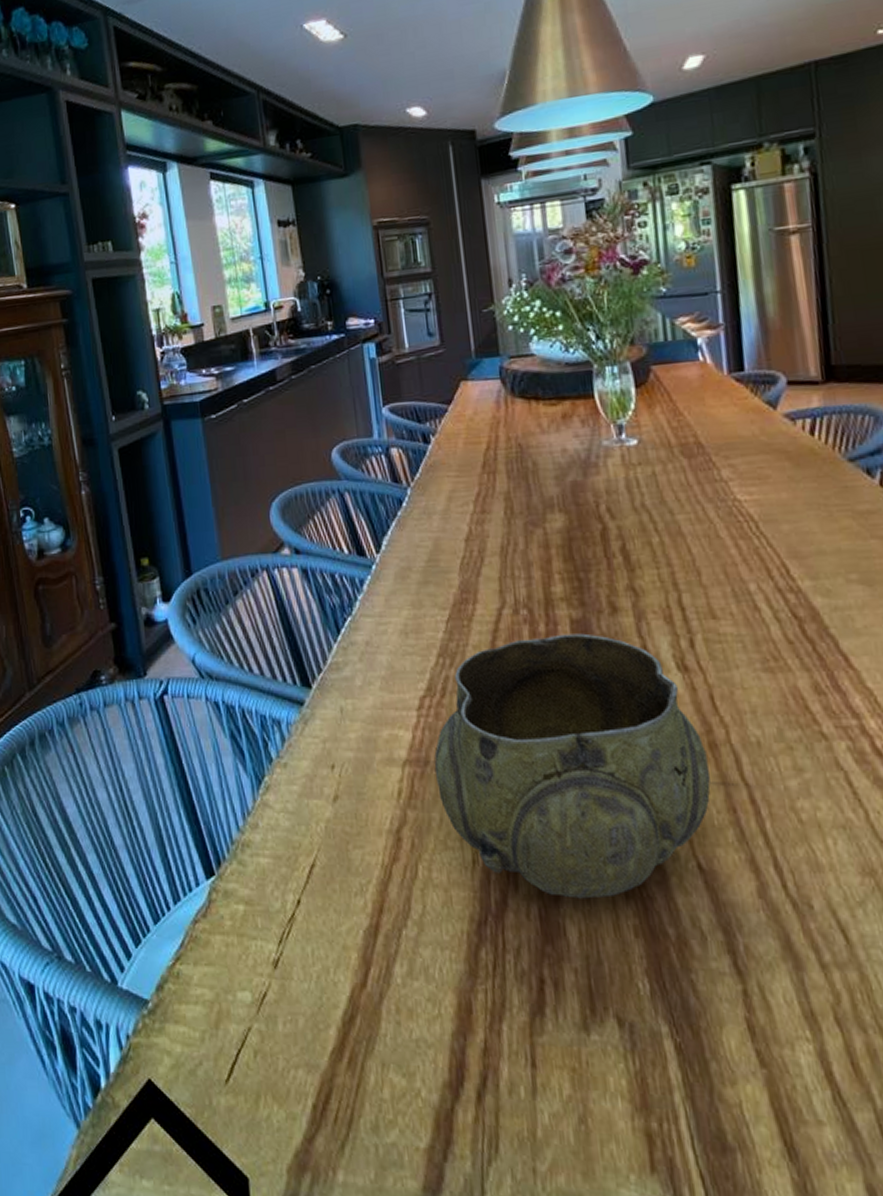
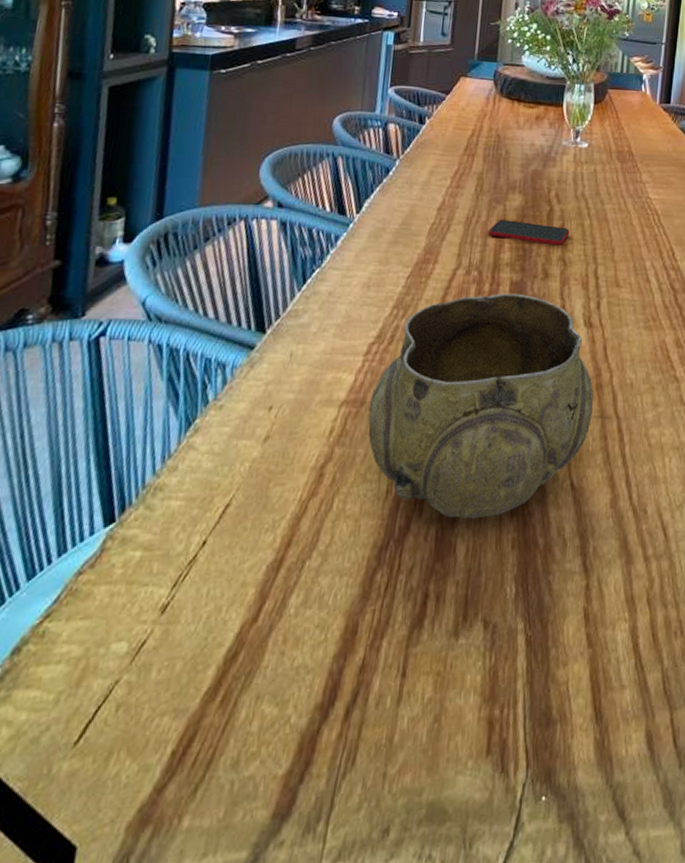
smartphone: none [530,545,635,572] -> present [488,220,570,245]

